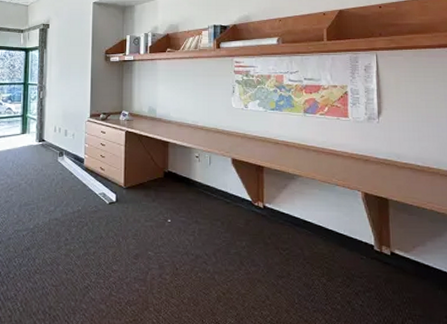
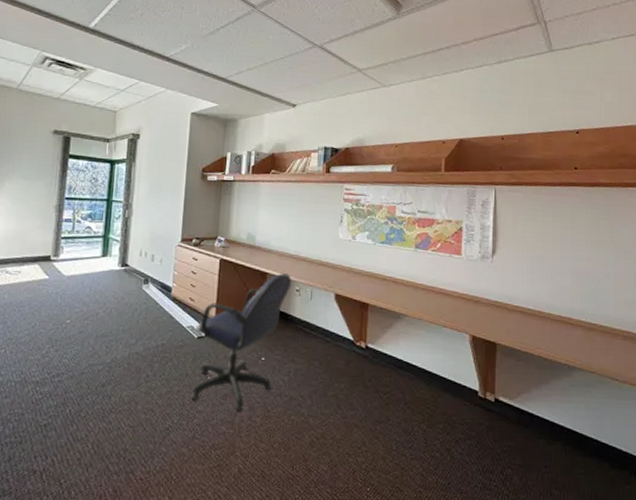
office chair: none [106,142,192,270] -> present [191,273,292,412]

